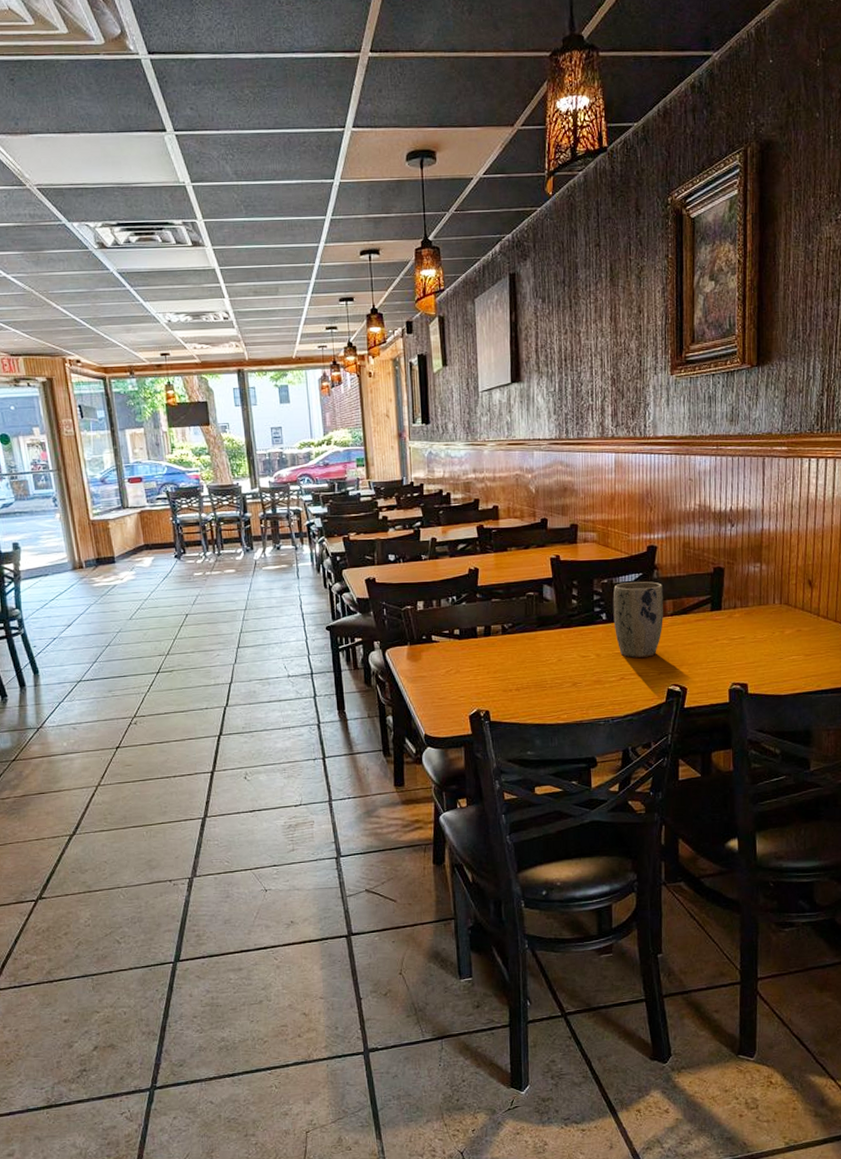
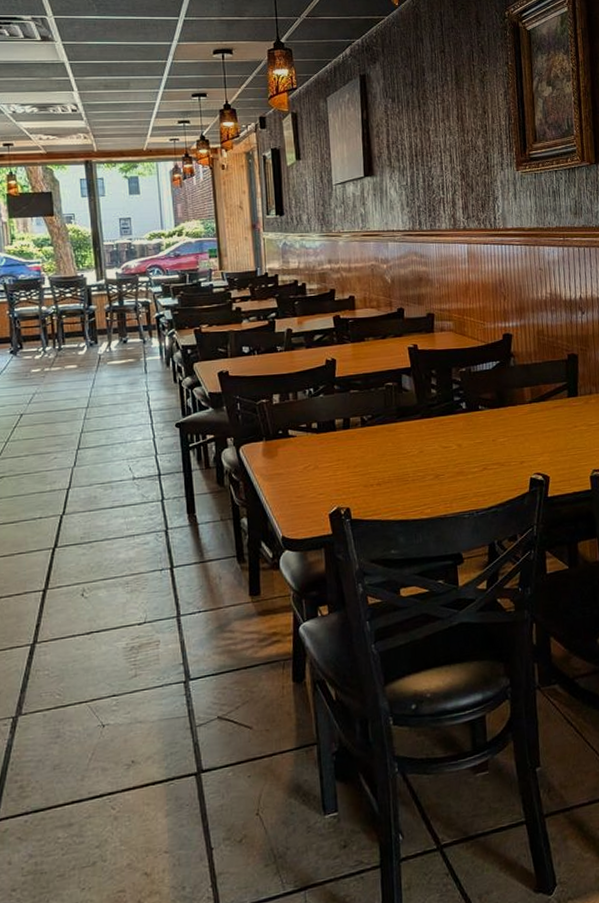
plant pot: present [613,581,664,658] -> none [471,369,523,447]

